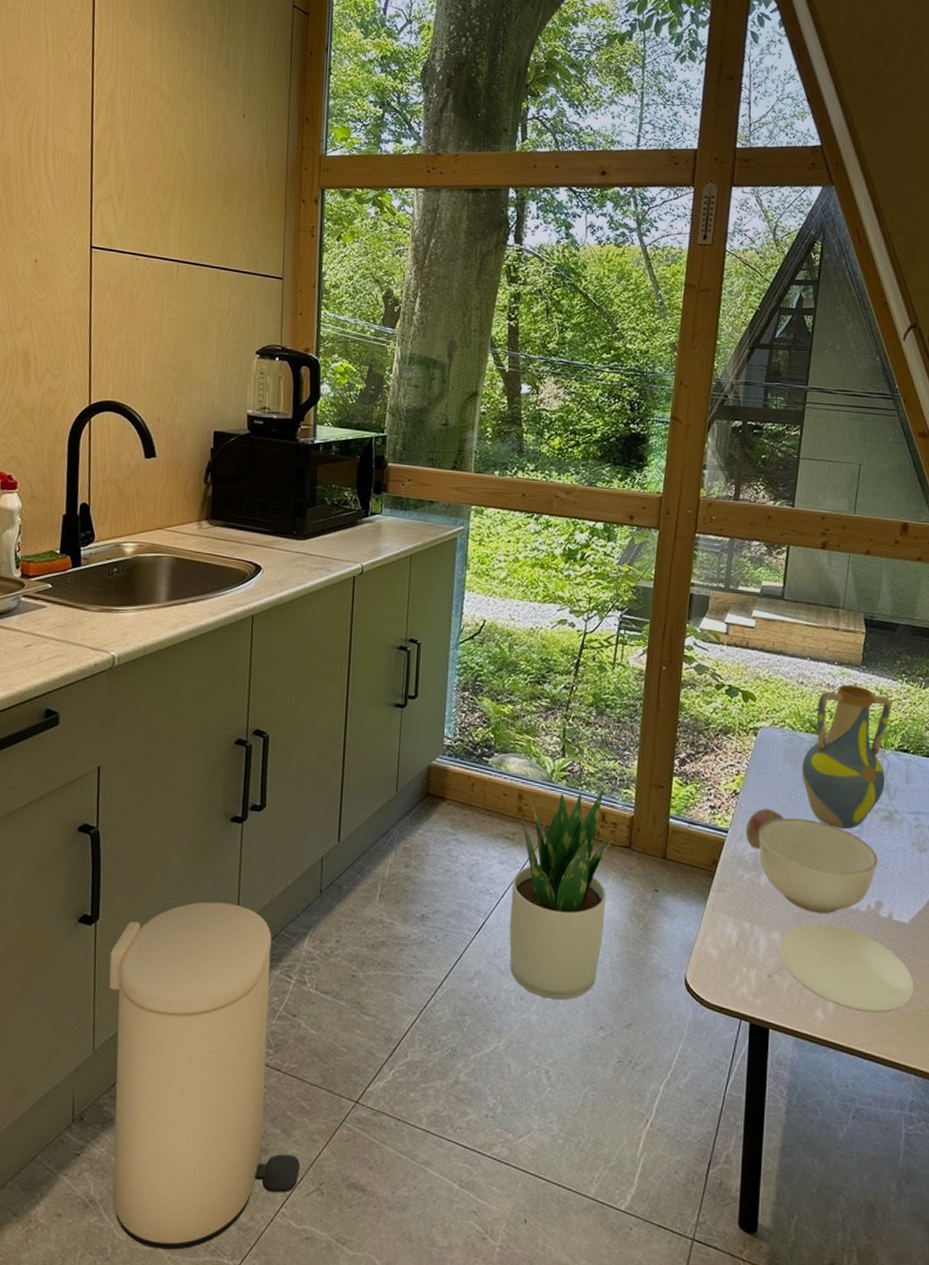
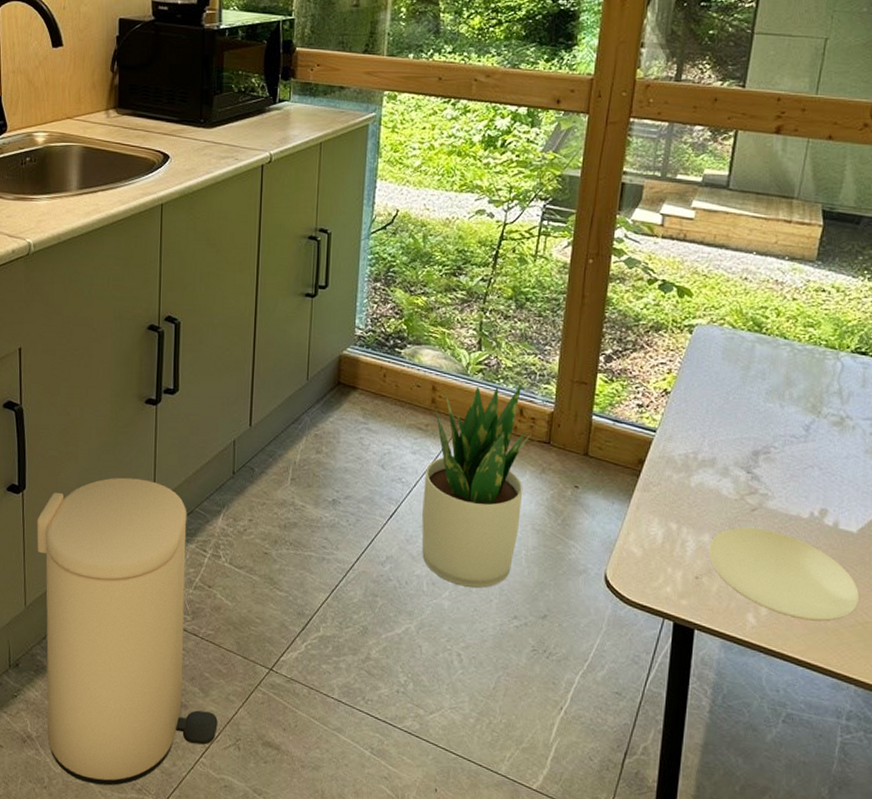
fruit: present [745,808,784,849] -> none [675,408,720,450]
bowl: present [758,818,878,913] -> none [690,419,825,519]
vase: present [801,684,893,829] -> none [741,281,851,433]

